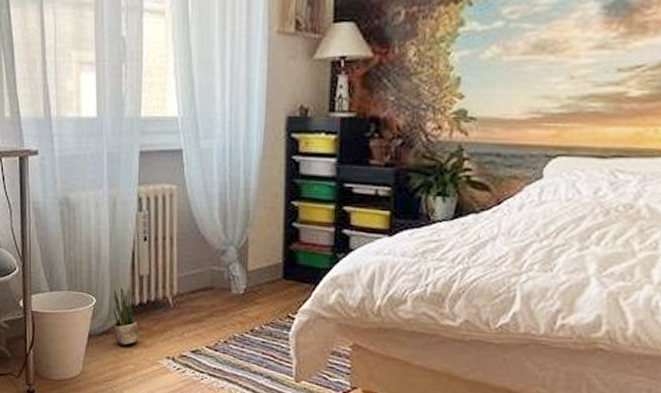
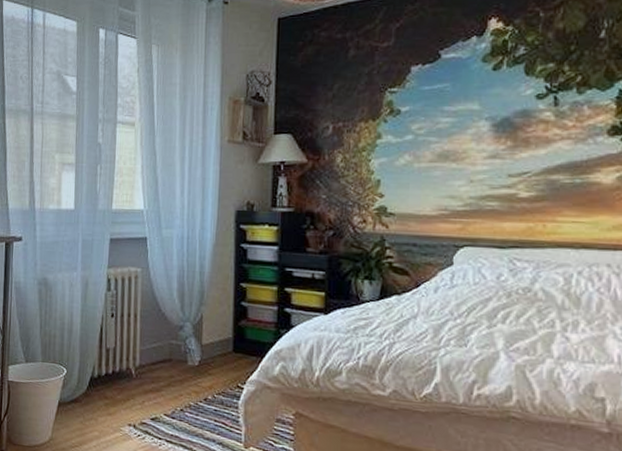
potted plant: present [113,287,139,345] -> none [80,359,104,413]

